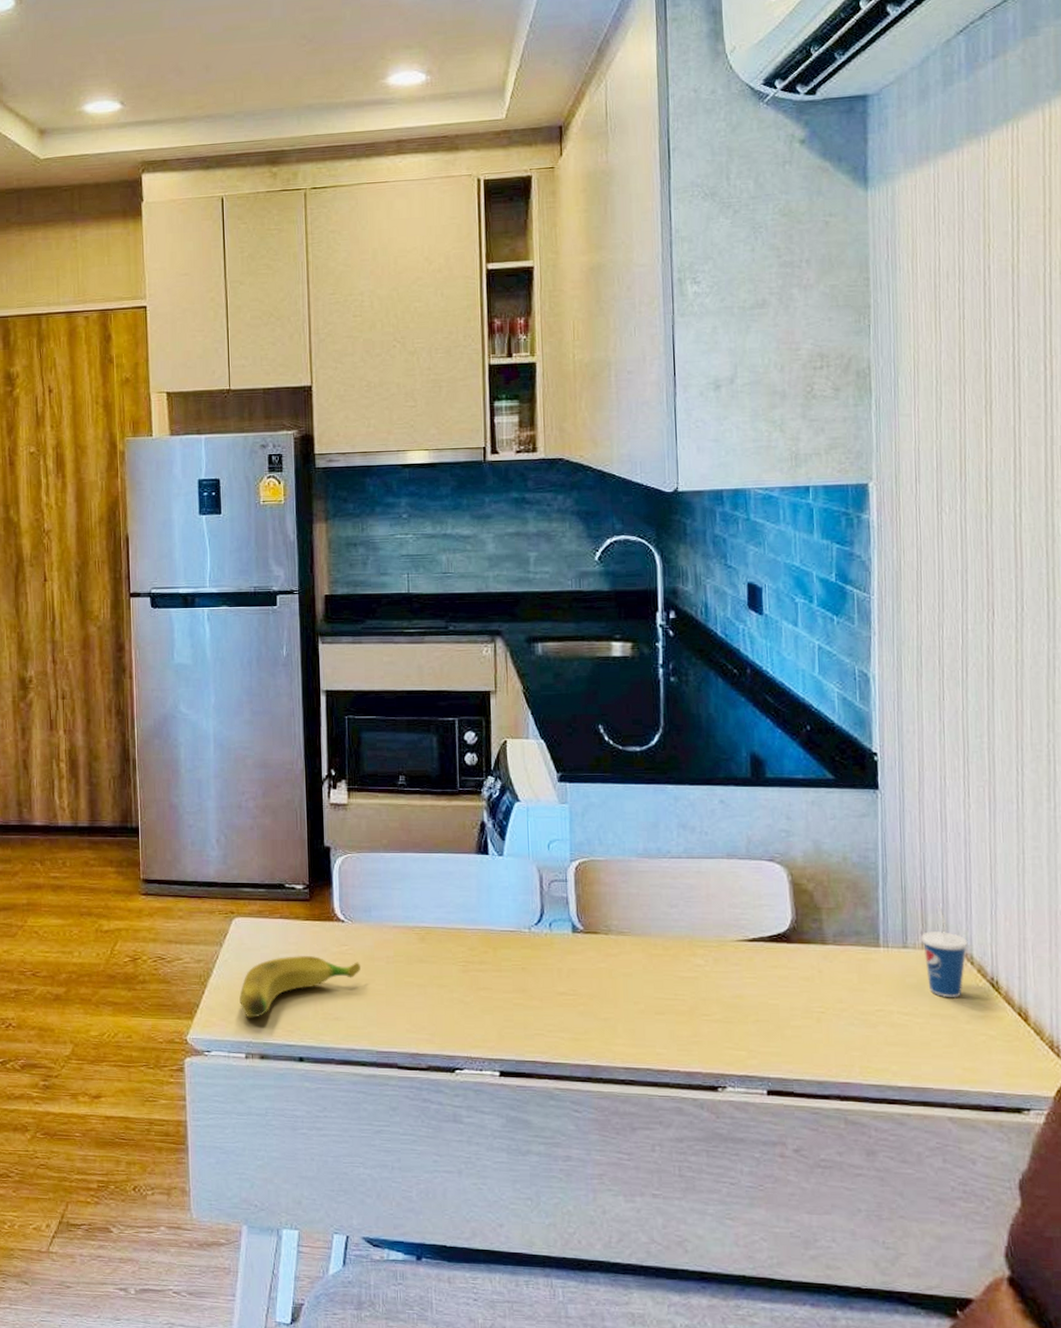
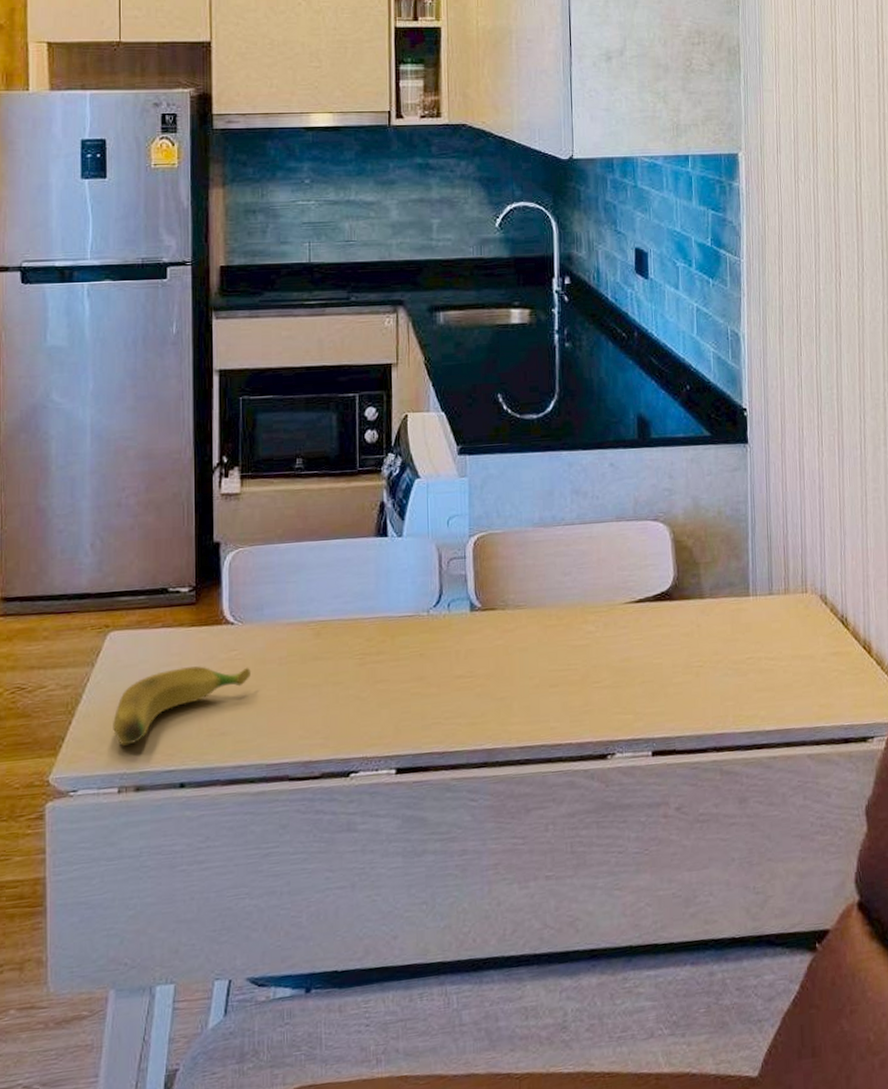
cup: present [921,905,968,998] -> none [784,550,823,639]

